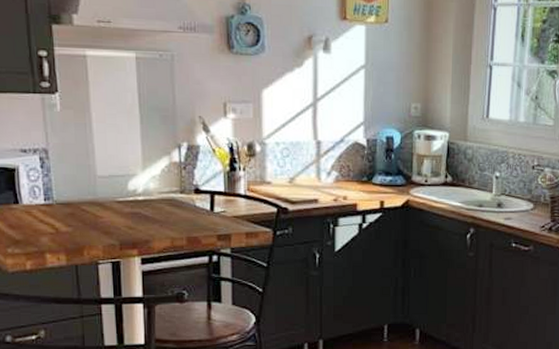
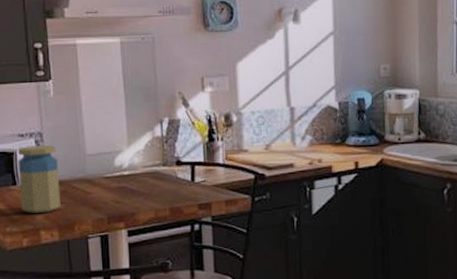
jar: none [19,163,69,235] -> present [17,145,61,213]

